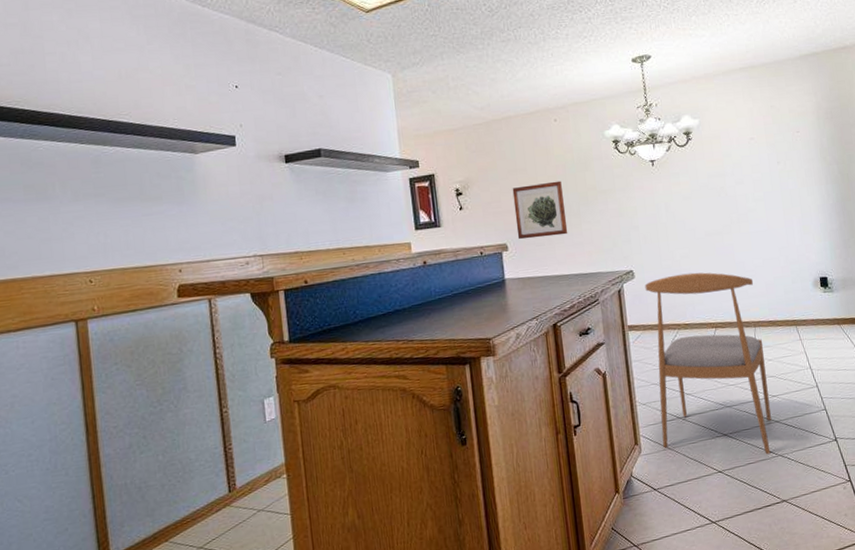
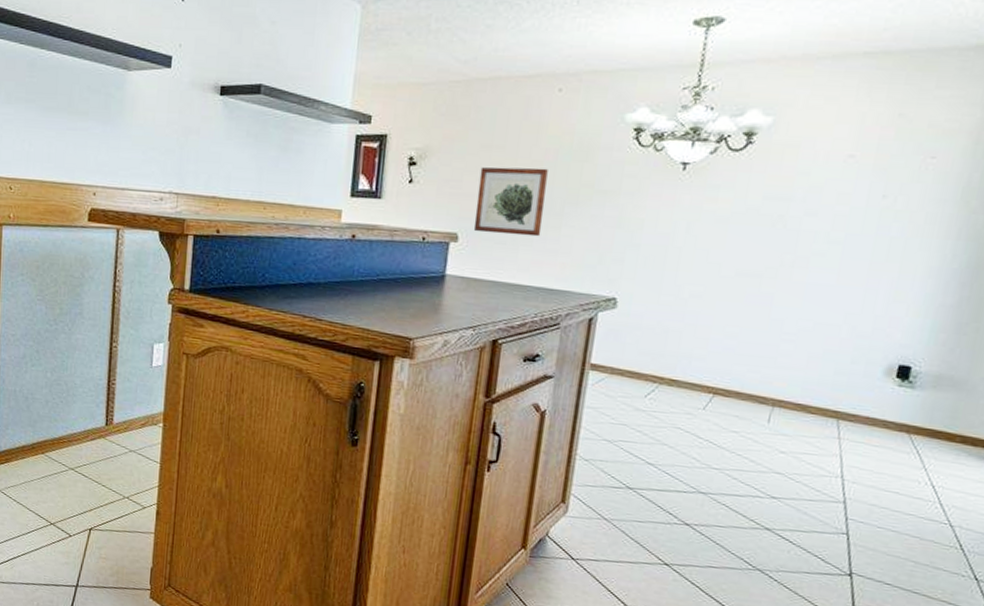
dining chair: present [645,272,771,455] -> none [598,315,791,565]

